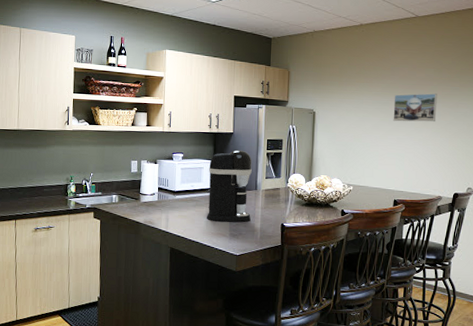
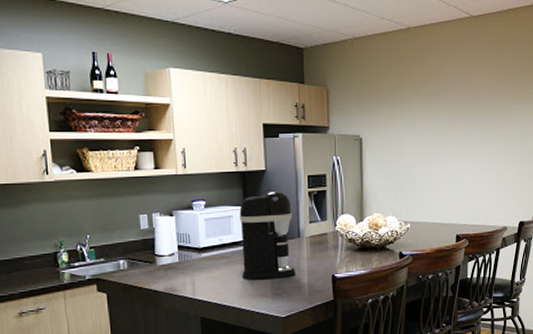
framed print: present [393,93,437,122] -> none [450,108,498,144]

